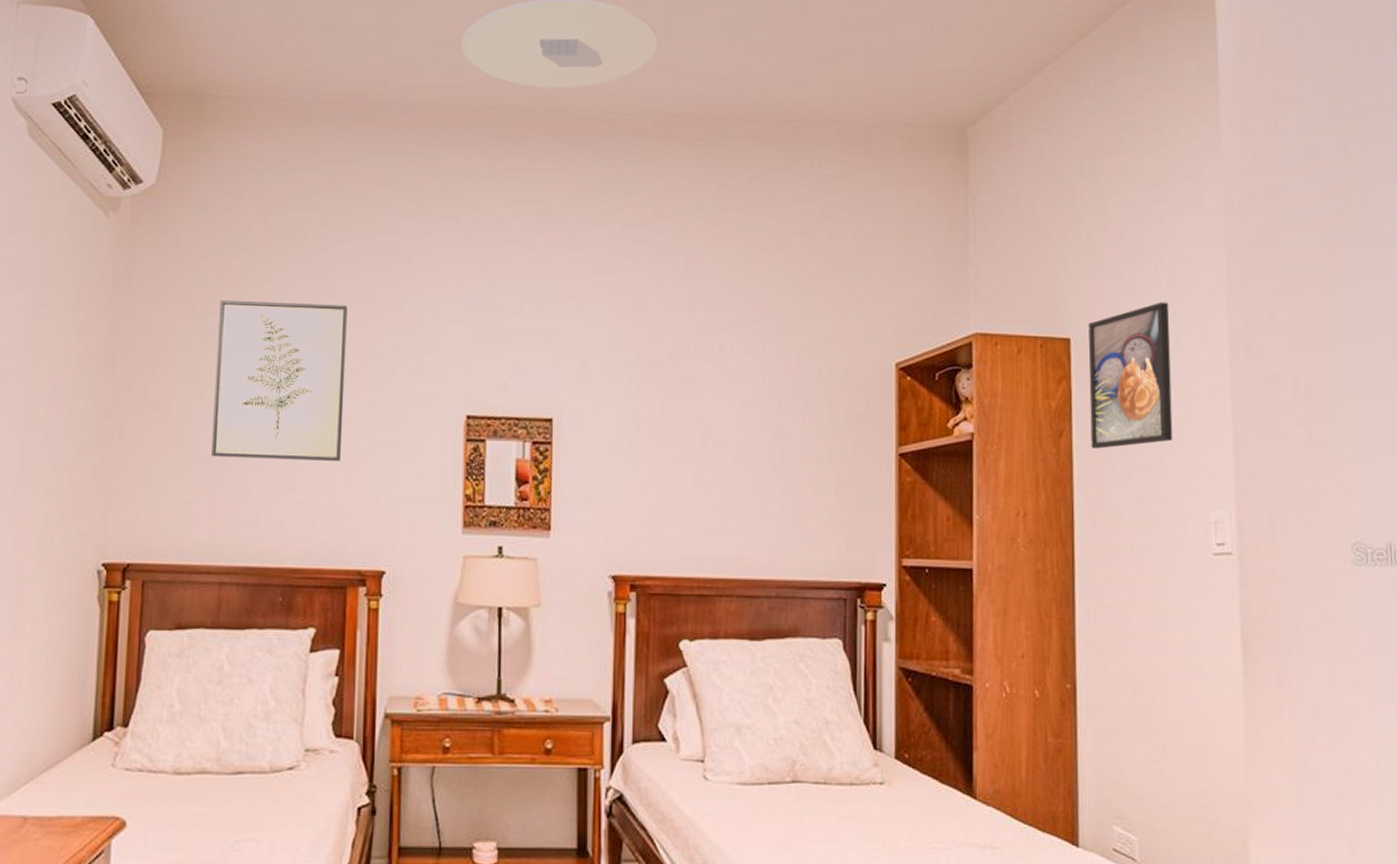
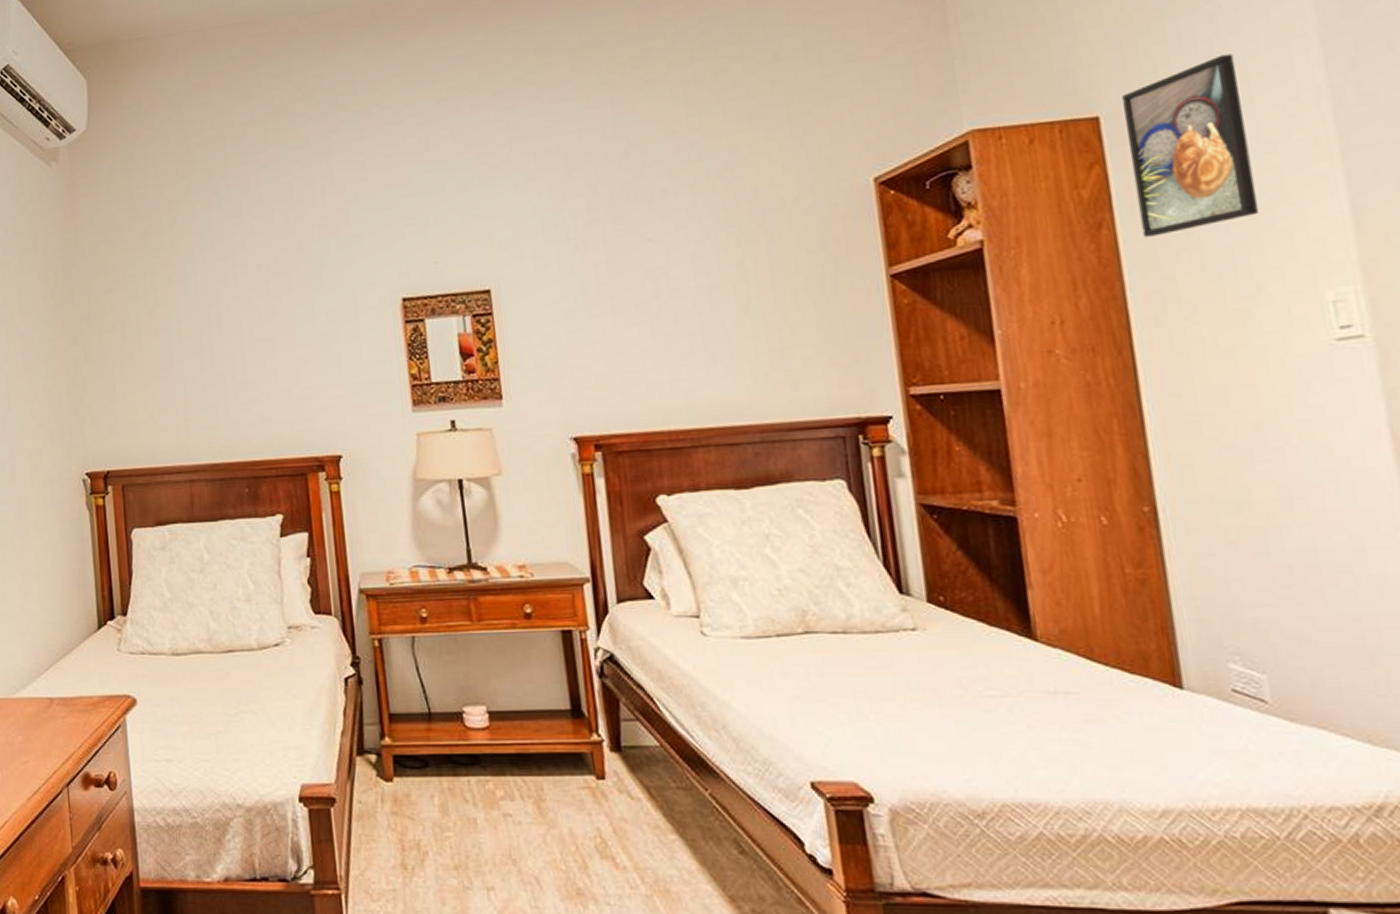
wall art: present [211,300,348,461] -> none [157,211,285,368]

